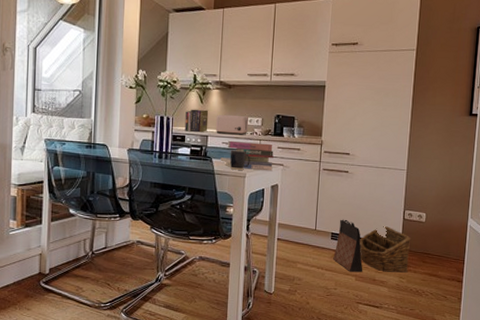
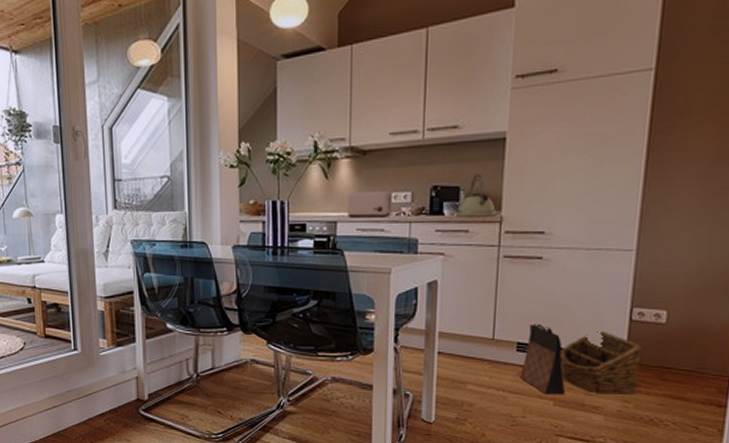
books: present [184,109,209,132] -> none [305,187,337,218]
books: present [220,140,274,170] -> none [355,225,430,263]
mug: present [230,150,251,170] -> none [368,238,397,264]
kettle: none [291,109,319,141] -> present [454,174,497,219]

